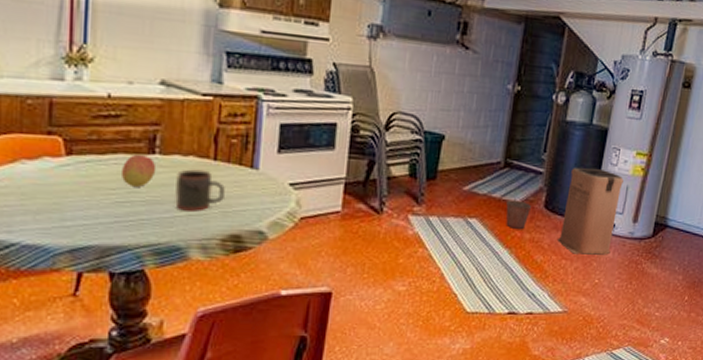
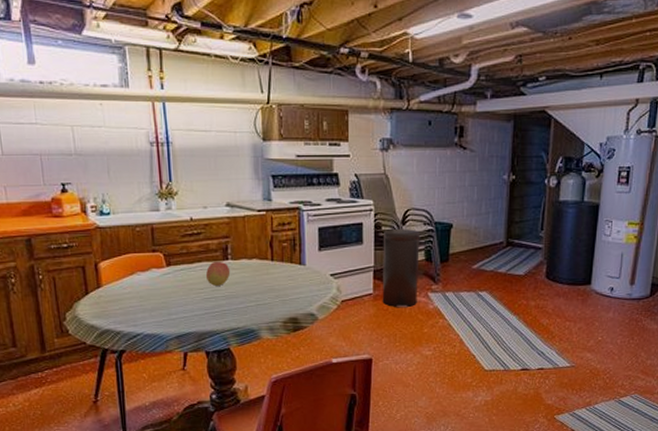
mug: present [175,169,225,212] -> none [245,269,282,302]
pedal bin: none [351,133,405,232] -> present [382,228,420,308]
bucket: present [506,190,532,230] -> none [511,264,535,299]
laundry basket: present [558,167,624,255] -> none [561,240,618,316]

